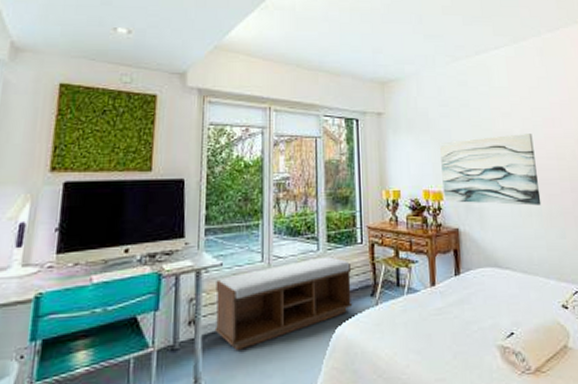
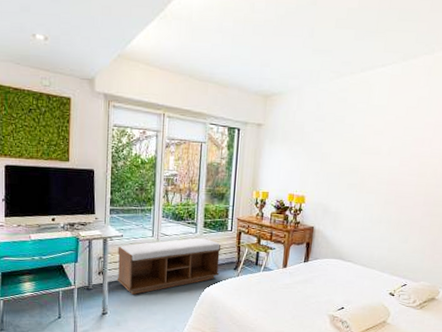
wall art: present [440,134,542,206] -> none [305,151,399,215]

